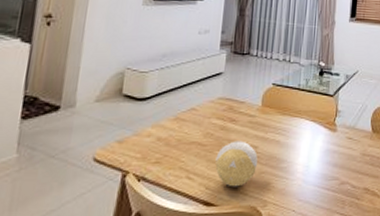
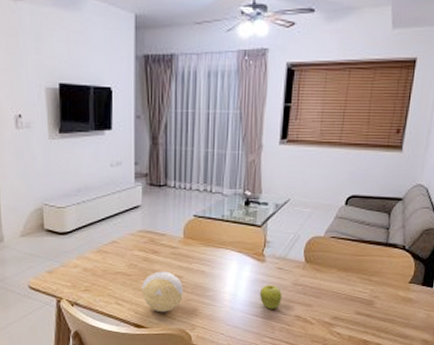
fruit: none [331,155,352,182] -> present [260,284,282,309]

